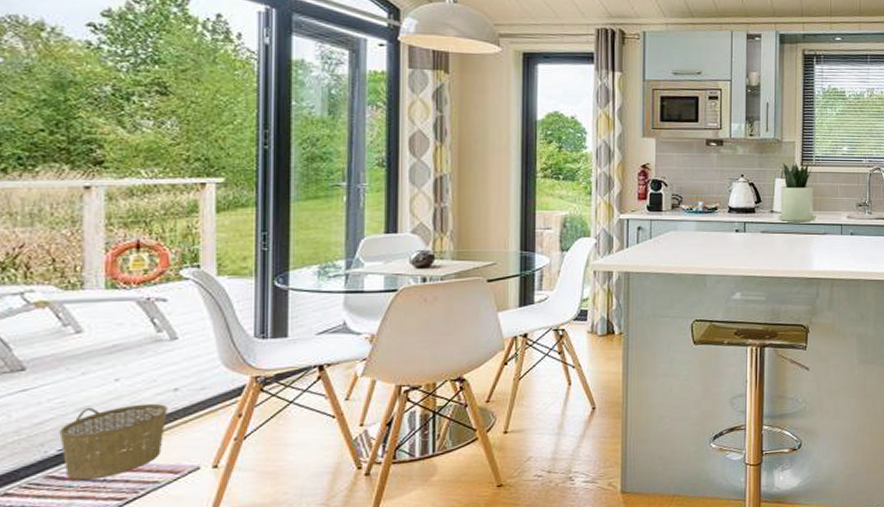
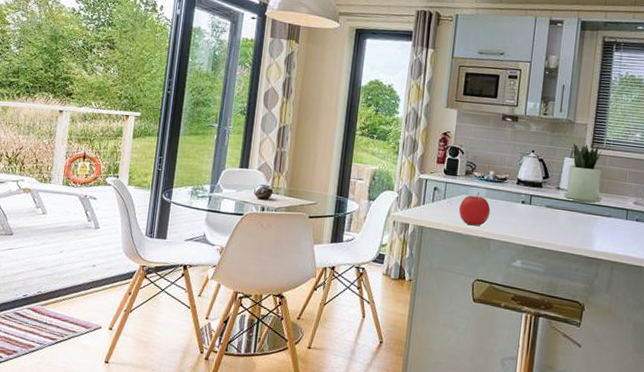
basket: present [59,403,168,481] -> none [25,268,88,322]
fruit: none [668,226,703,263] -> present [458,192,491,226]

